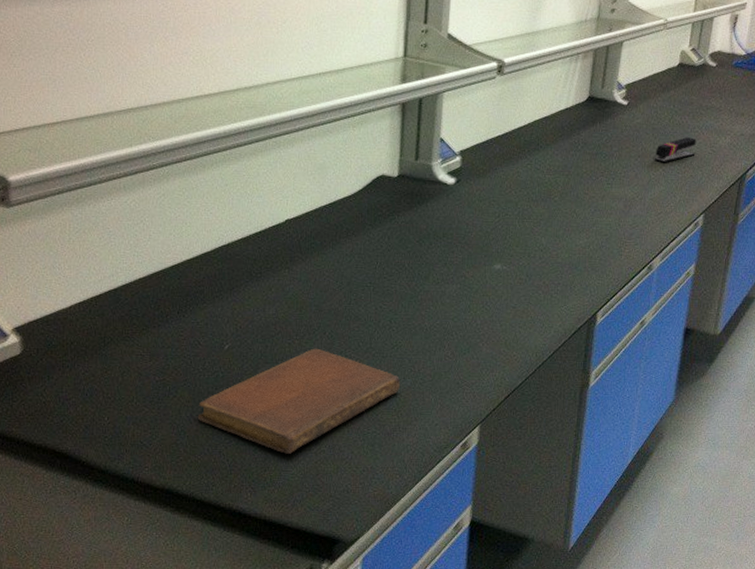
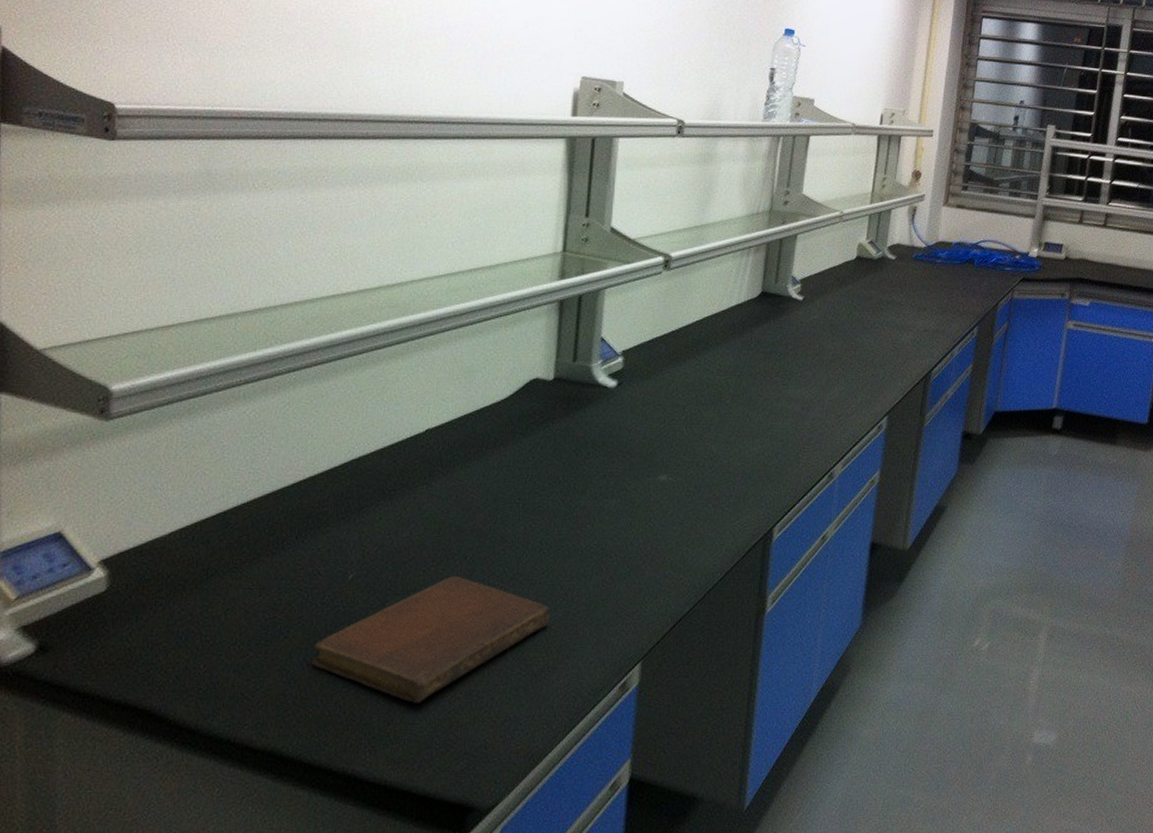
stapler: present [654,137,696,163] -> none [832,334,877,362]

